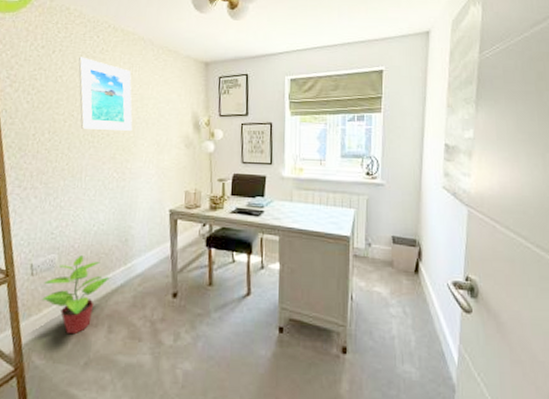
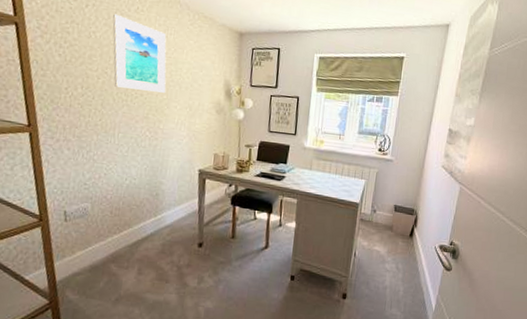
potted plant: present [42,255,110,333] -> none [75,206,141,274]

